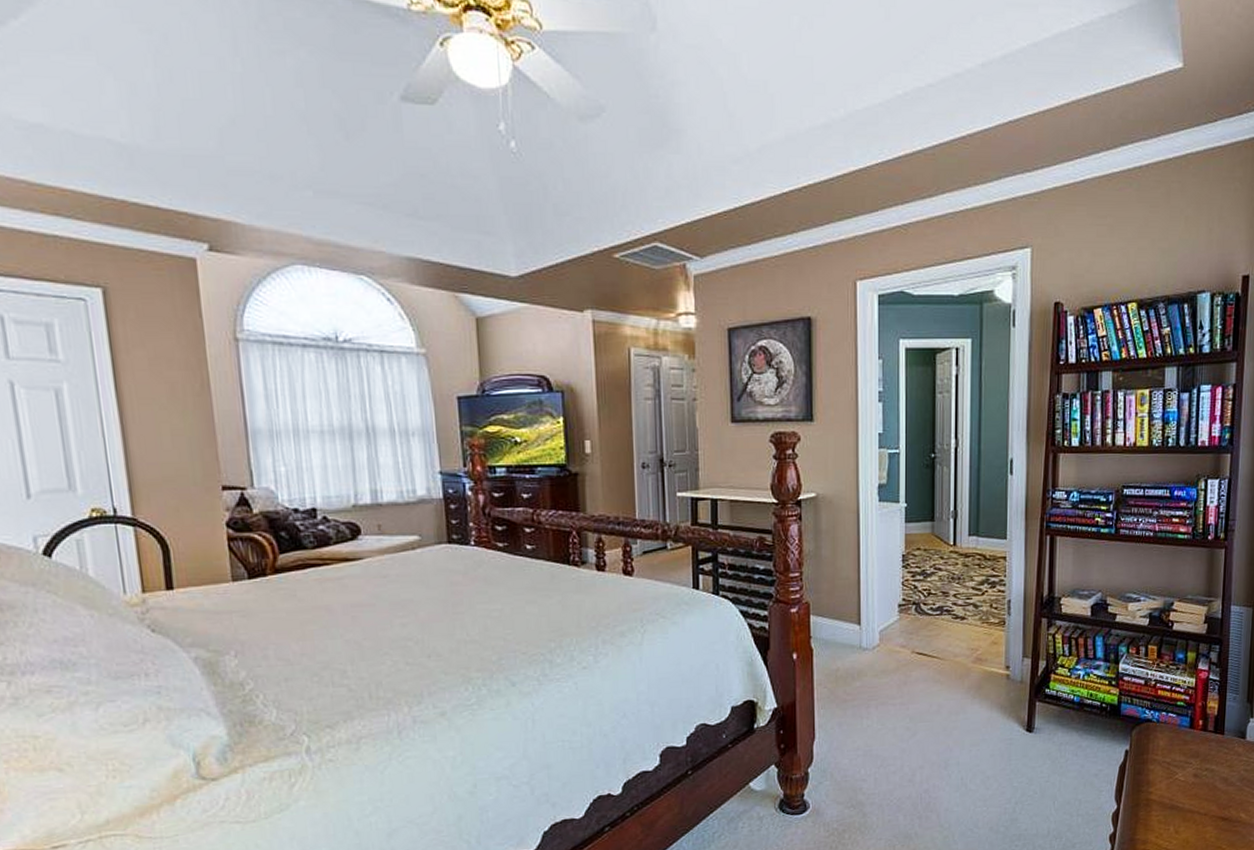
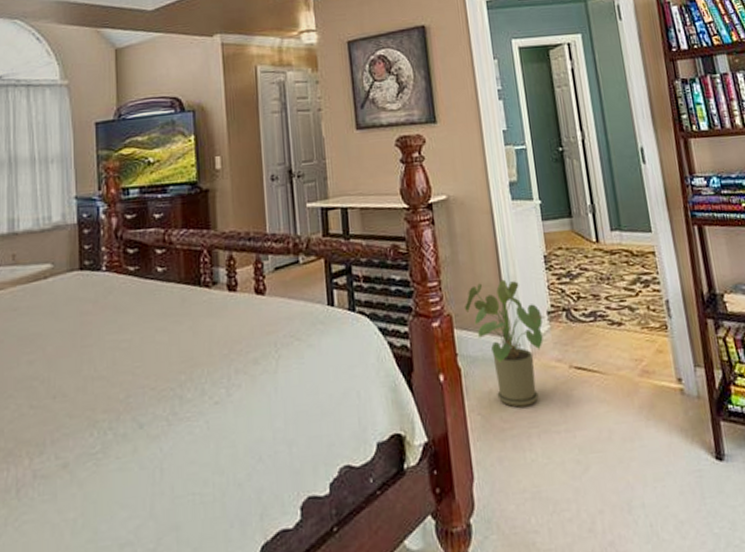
house plant: none [823,574,895,684] -> present [465,279,545,408]

